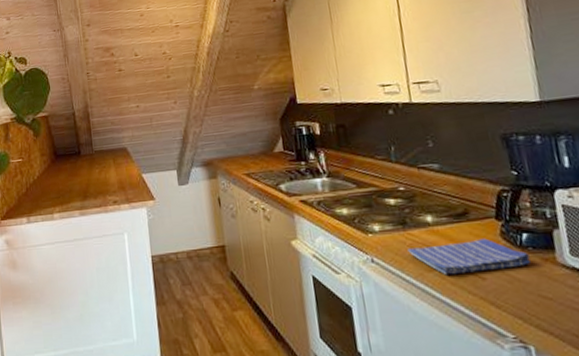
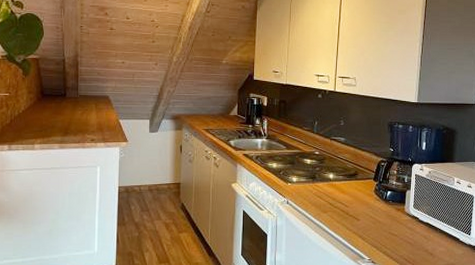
dish towel: present [407,238,531,276] -> none [313,192,390,216]

